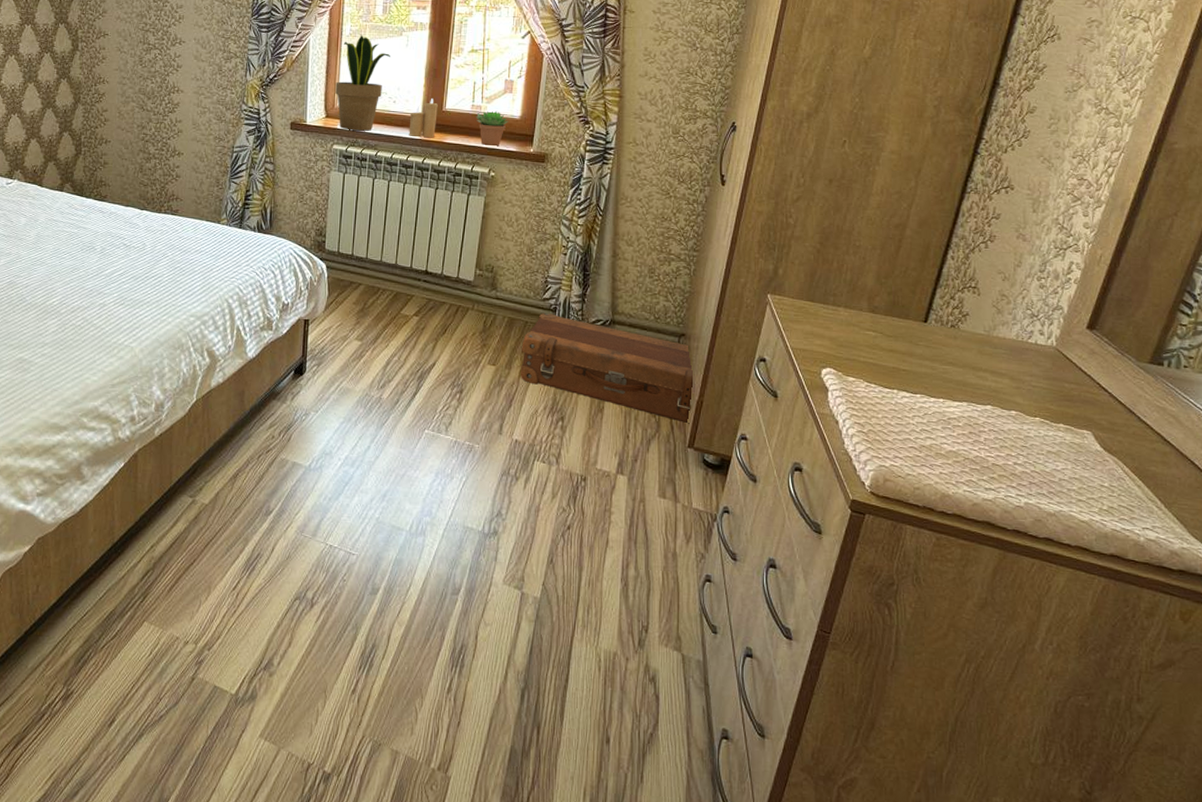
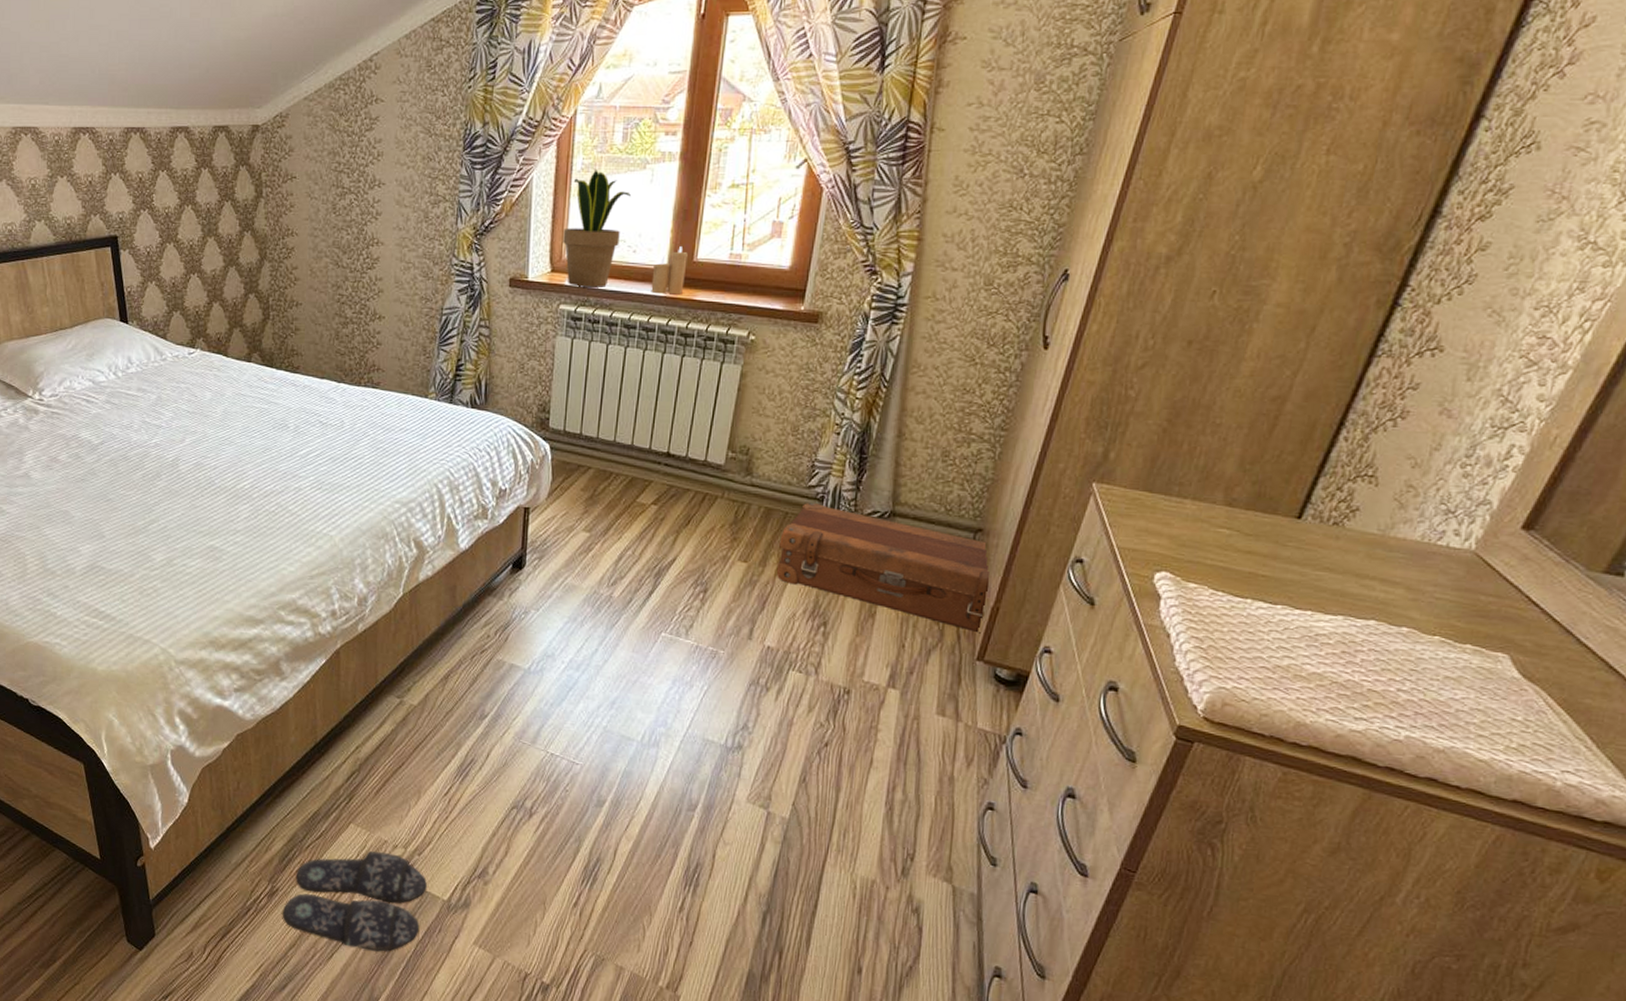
slippers: none [77,649,216,751] -> present [283,851,427,952]
succulent plant: present [475,110,509,147] -> none [733,260,776,304]

